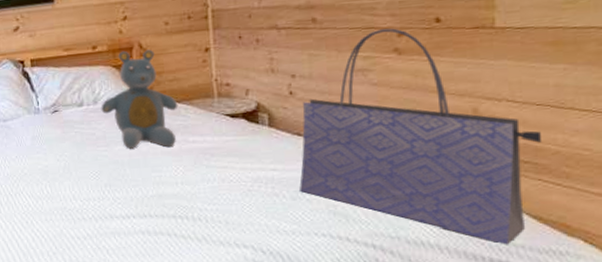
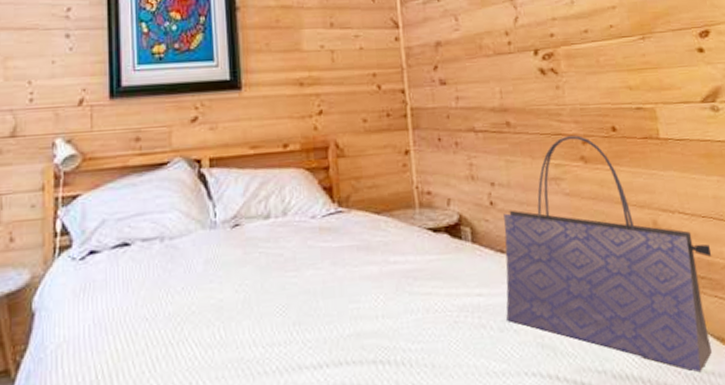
teddy bear: present [101,49,179,149] -> none [291,150,378,274]

